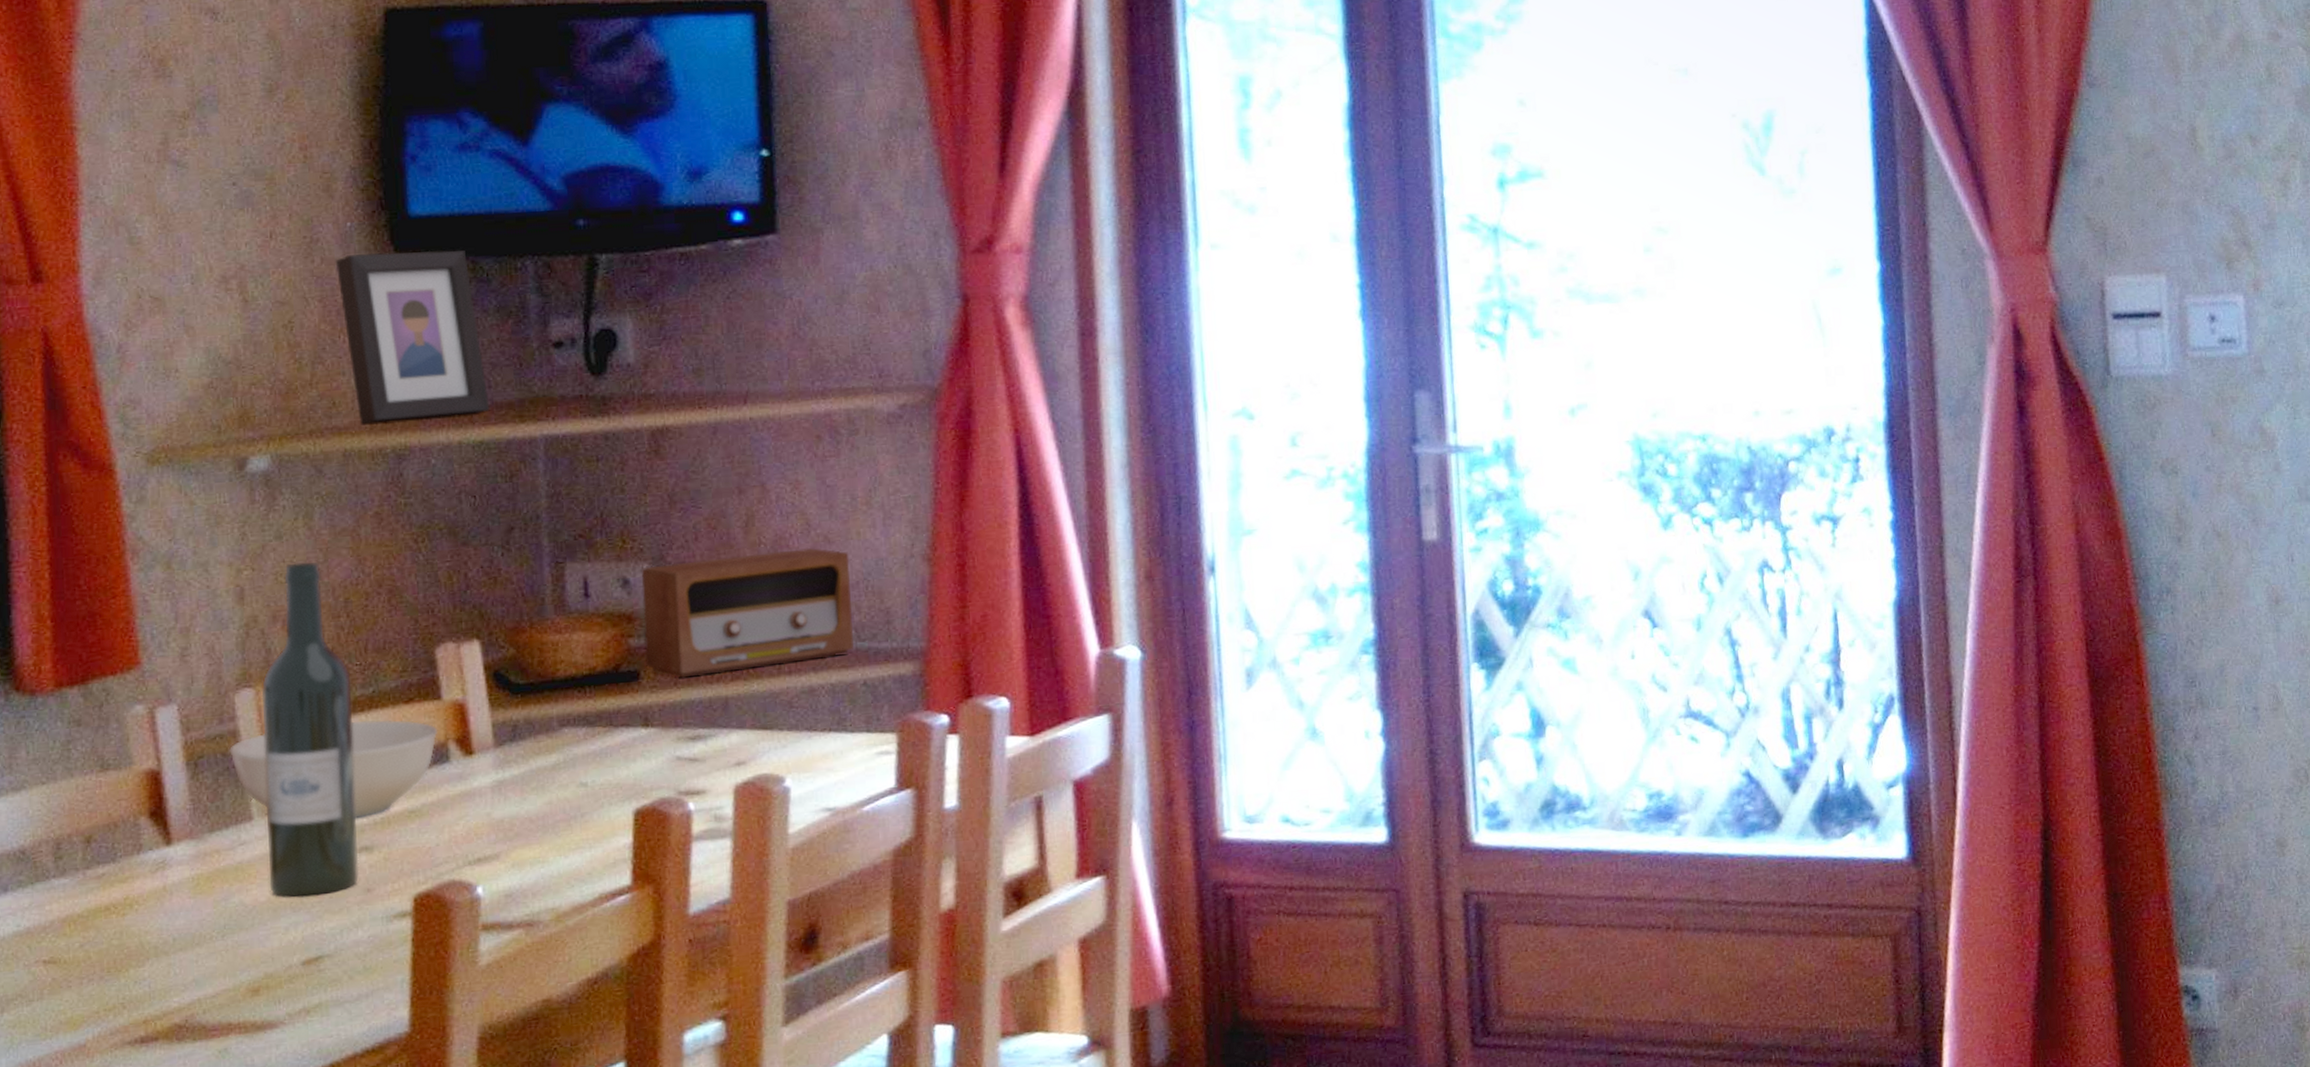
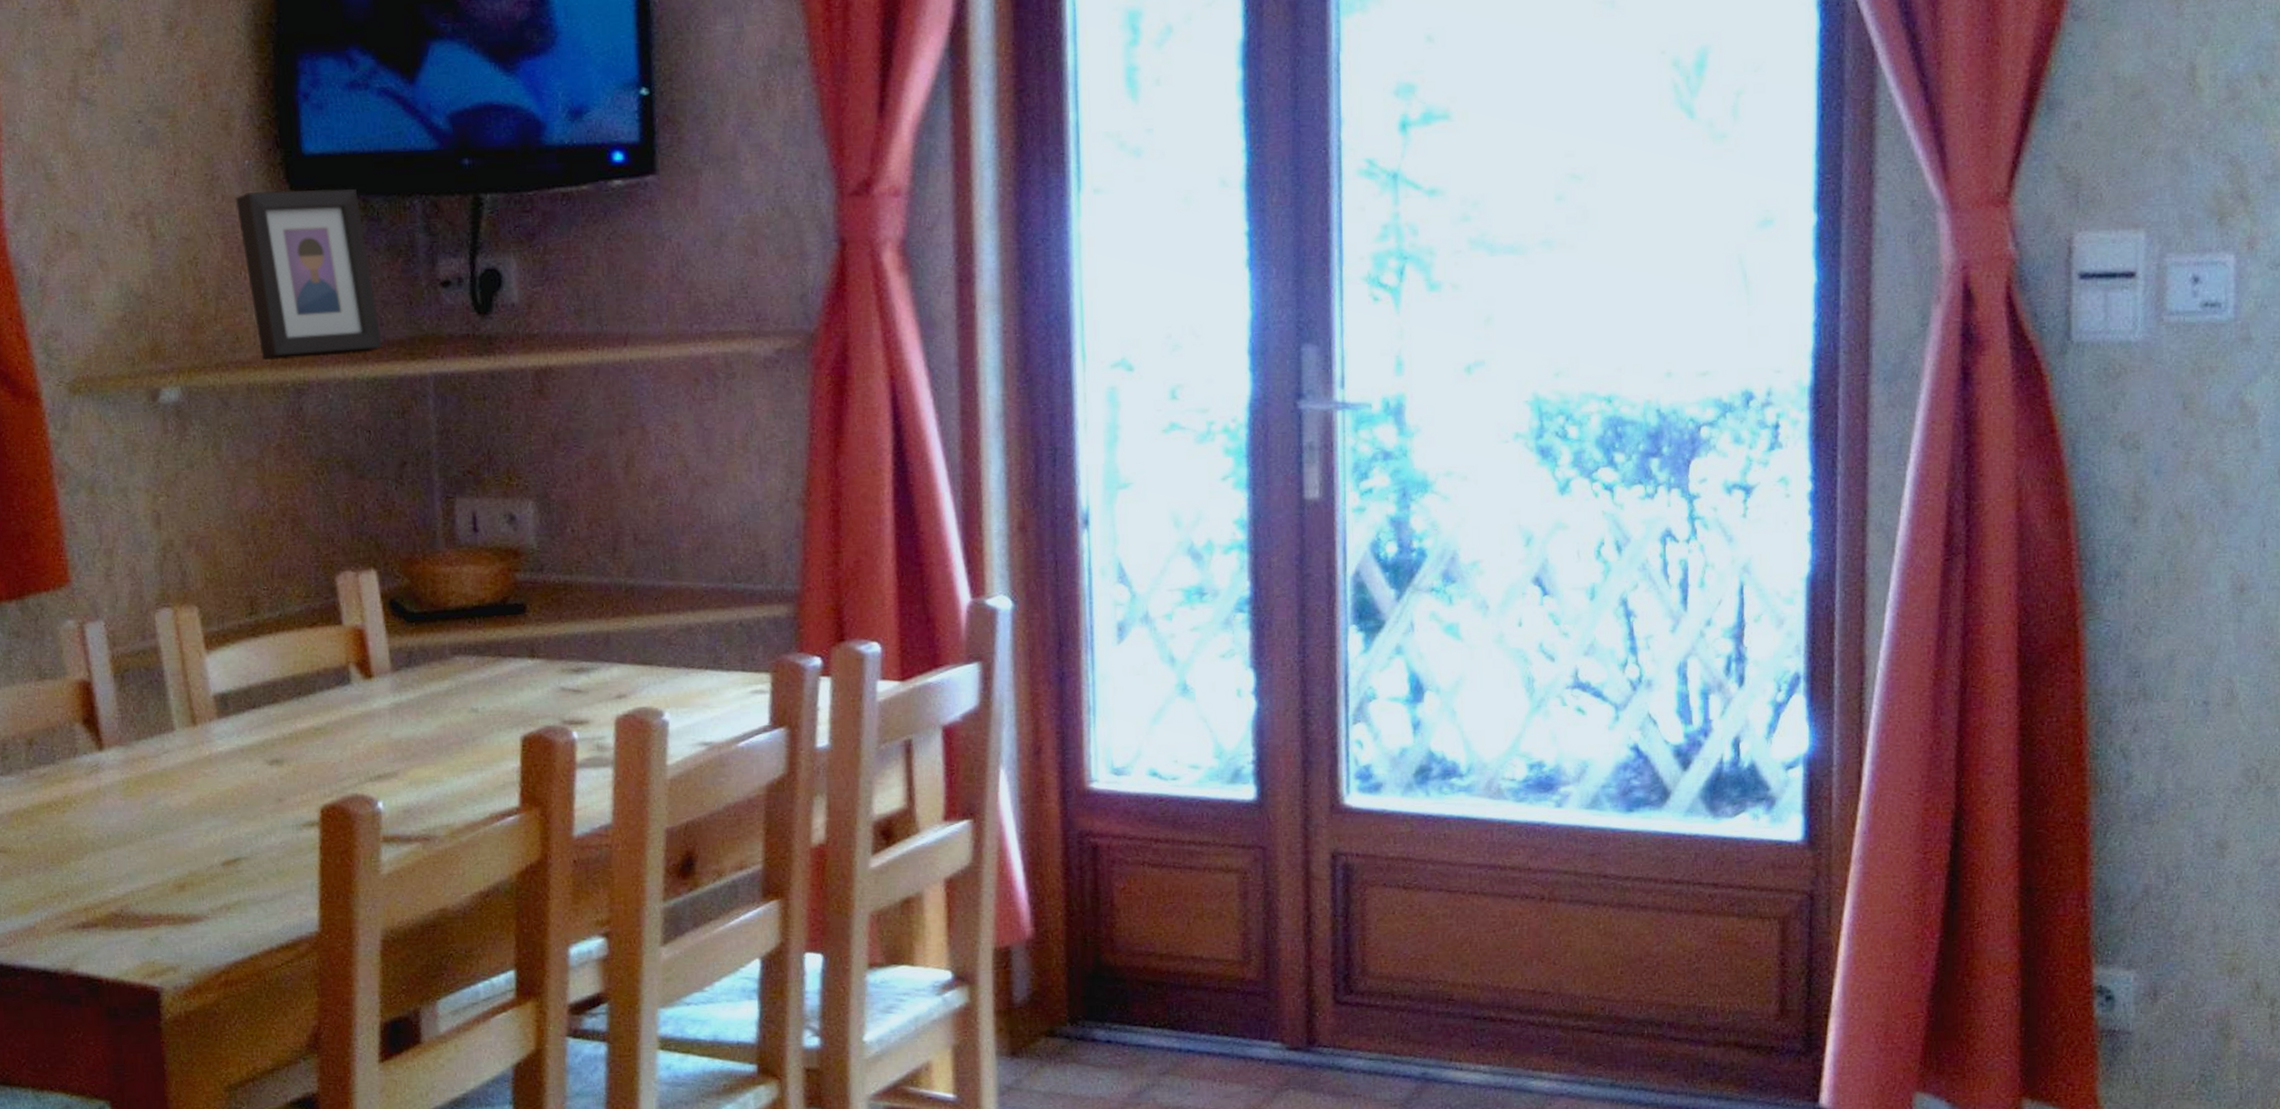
bowl: present [229,719,439,819] -> none [152,641,340,734]
wine bottle: present [261,562,359,897] -> none [178,490,271,804]
radio: present [641,547,854,678] -> none [526,489,730,612]

